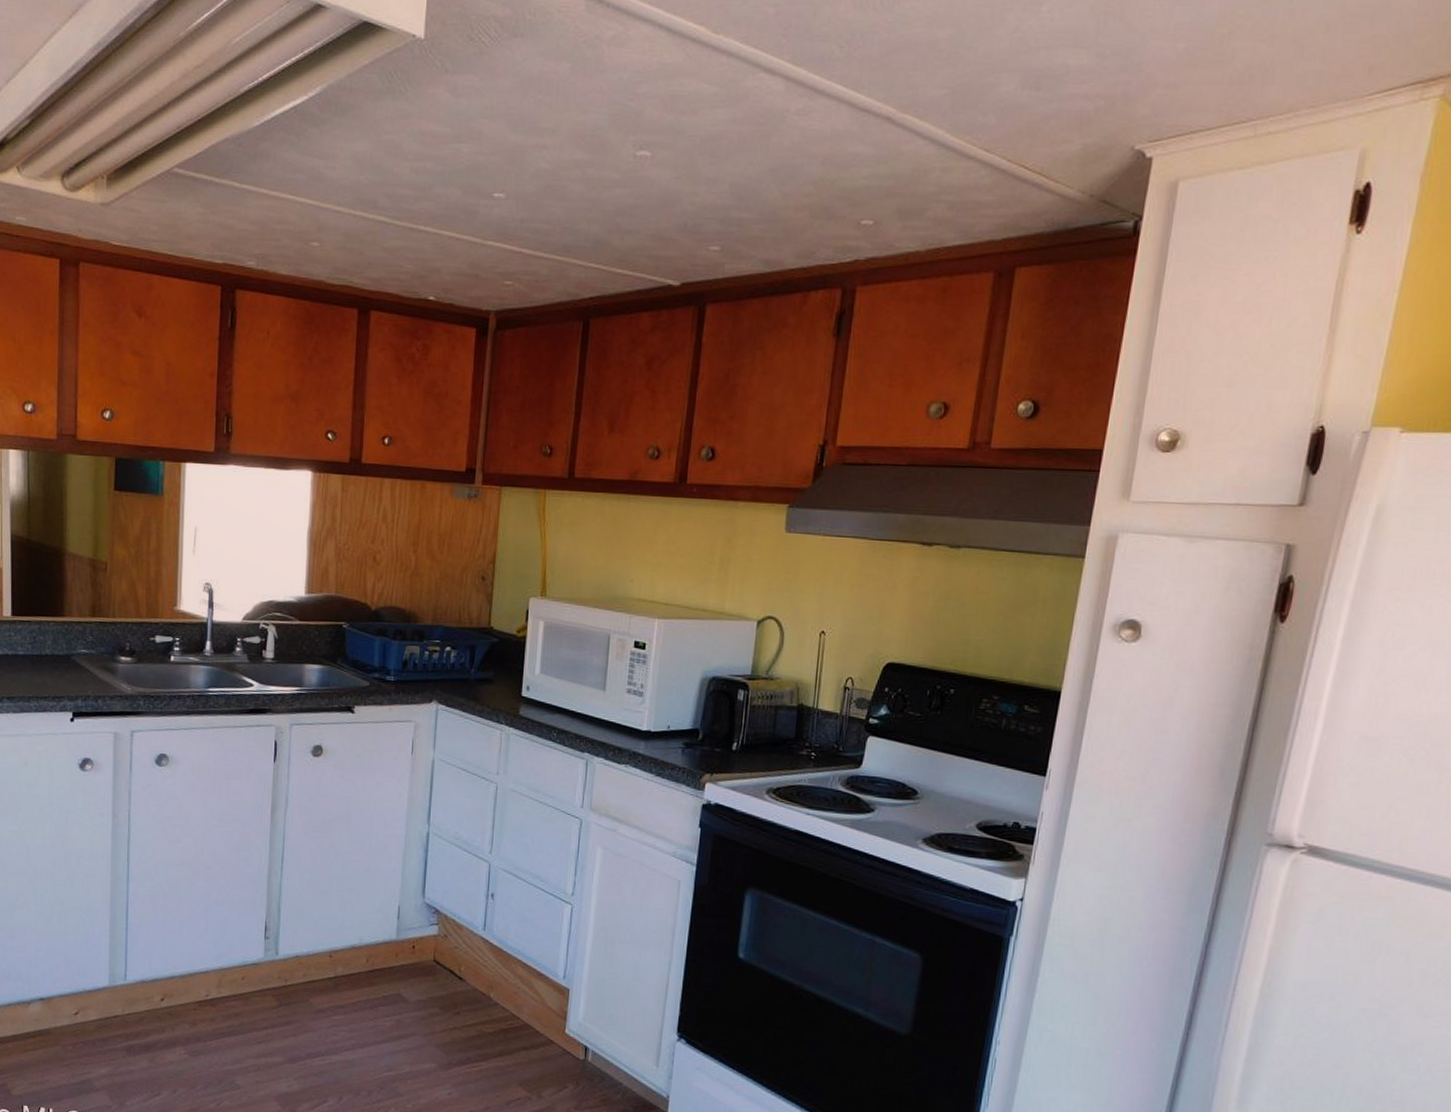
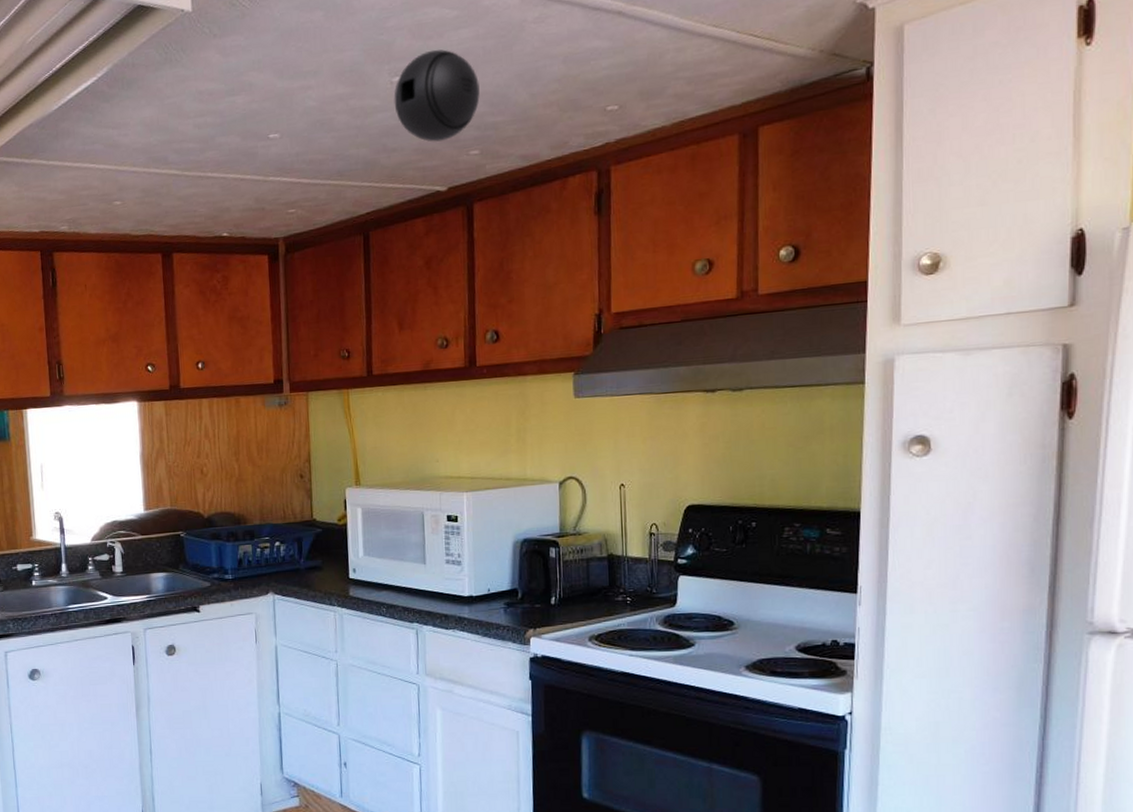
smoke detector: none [634,126,730,230] -> present [394,49,480,142]

